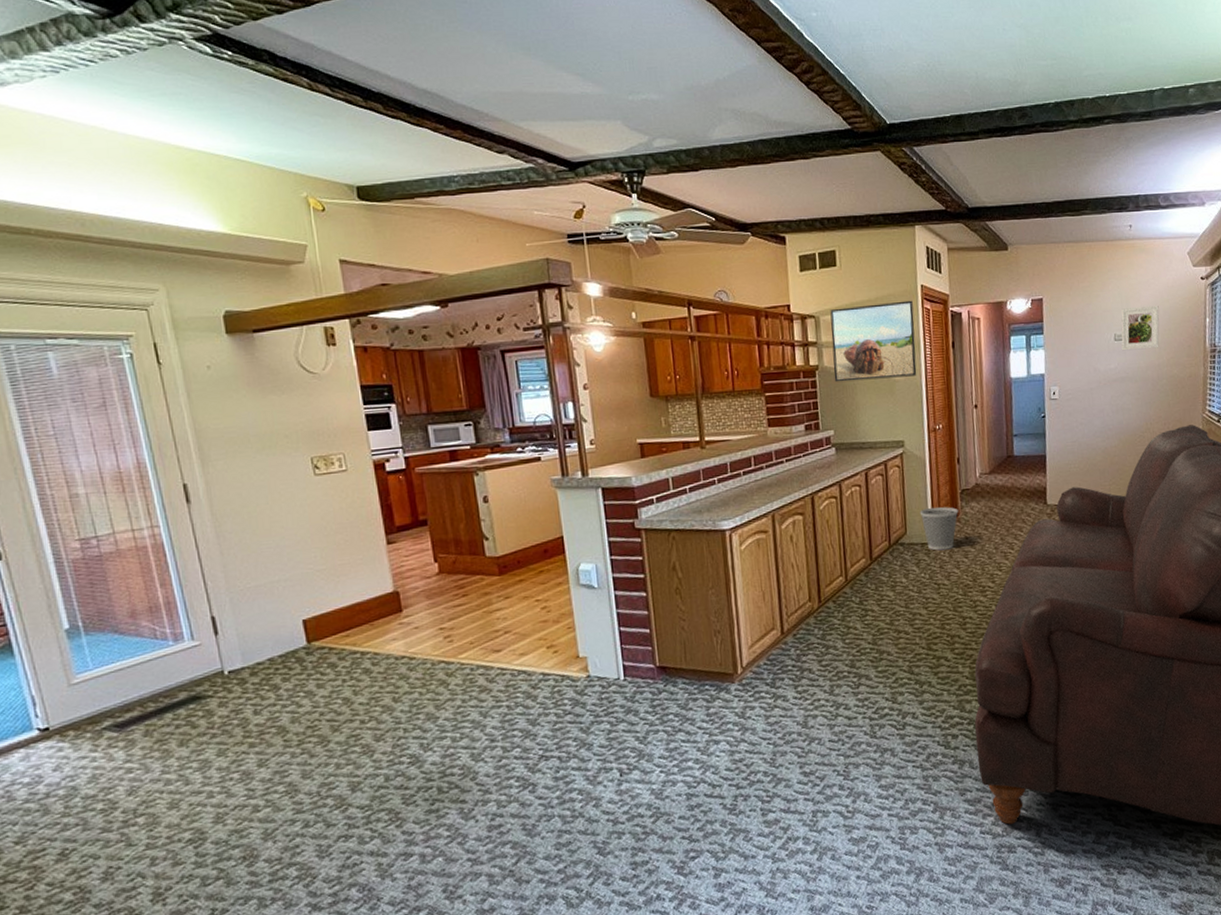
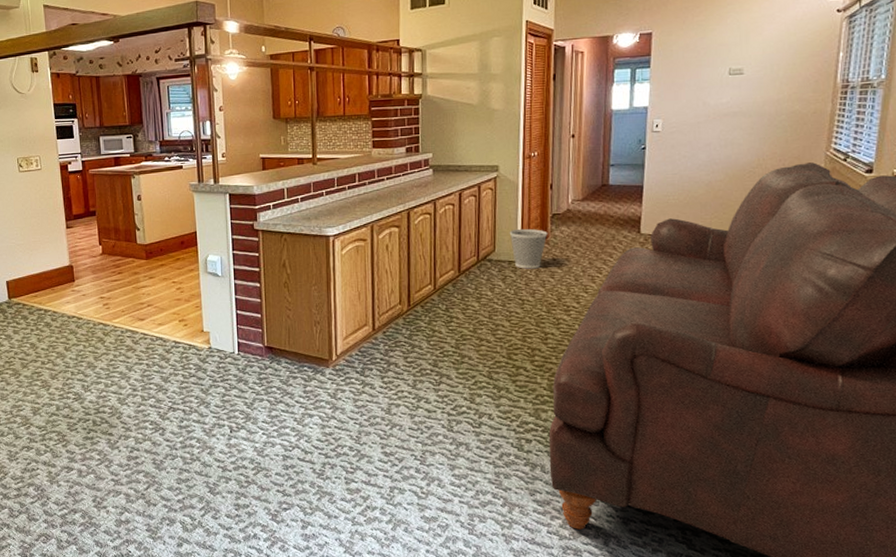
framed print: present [830,300,917,382] -> none [436,35,517,110]
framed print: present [1121,305,1159,351] -> none [736,38,784,85]

